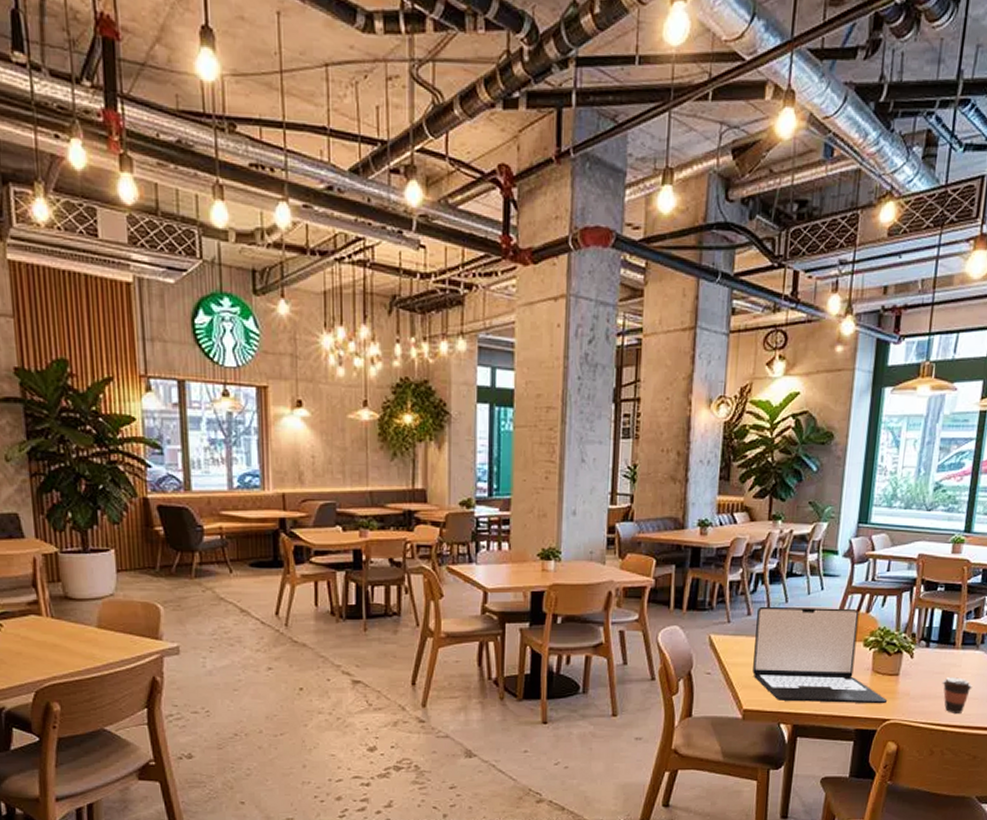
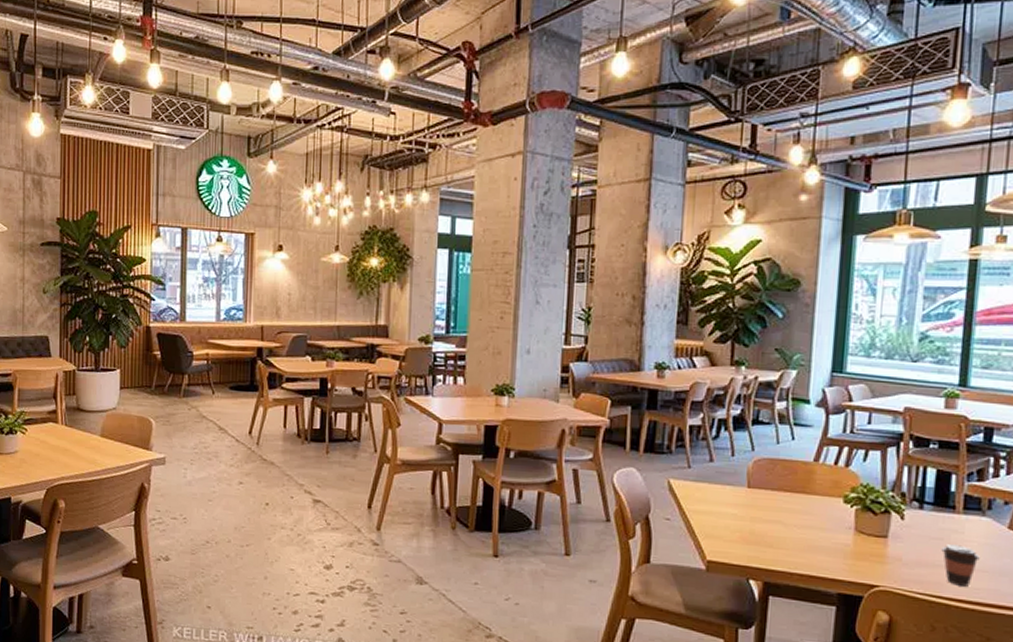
laptop: present [753,606,888,704] -> none [717,453,875,568]

